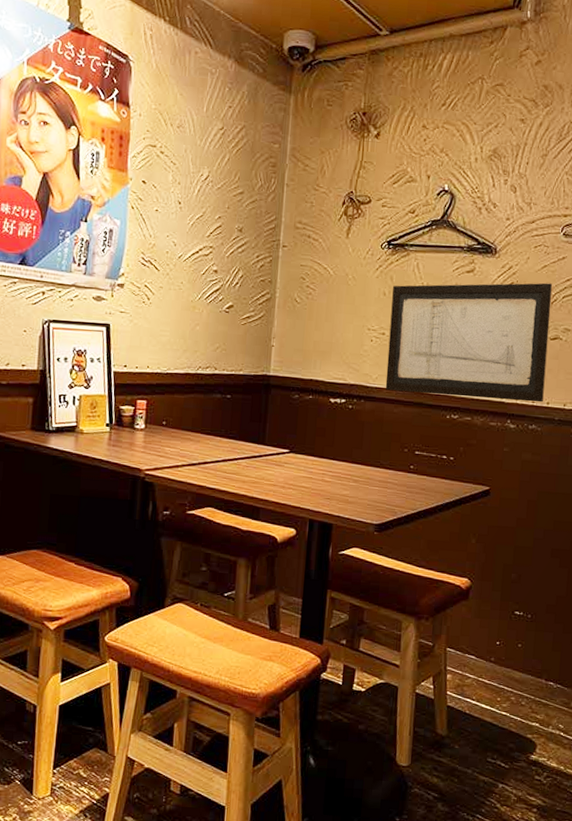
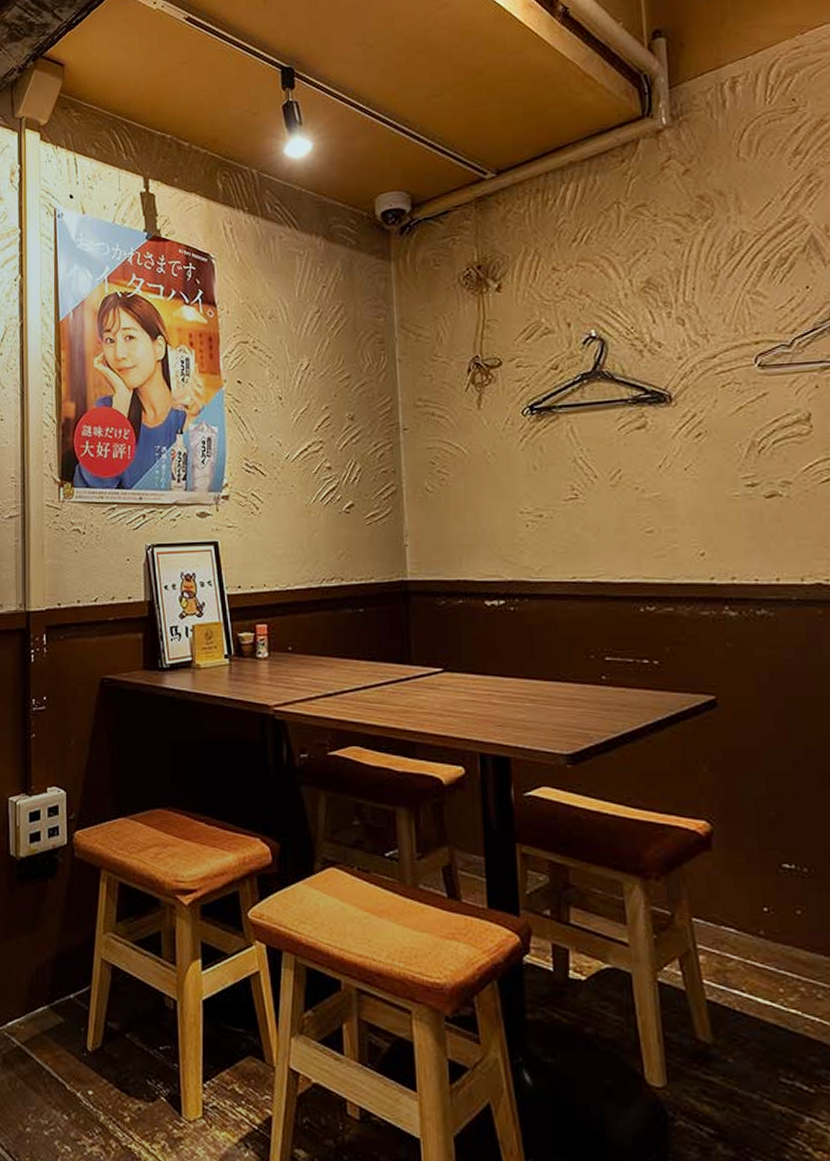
wall art: present [385,283,553,403] -> none [544,427,770,584]

